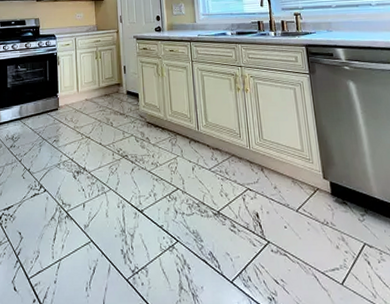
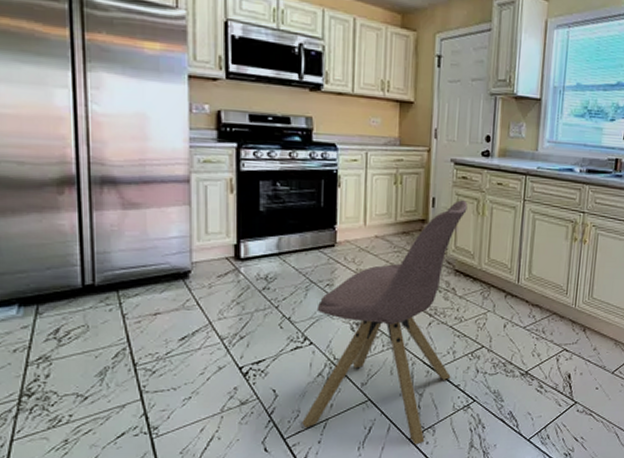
chair: none [41,66,155,286] -> present [302,200,468,445]

